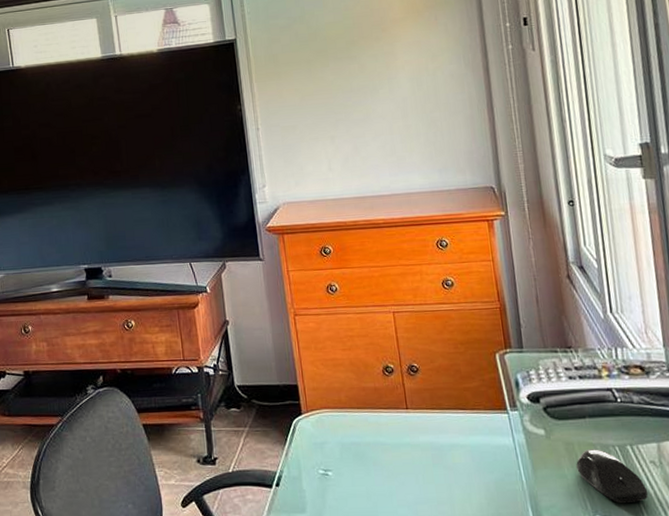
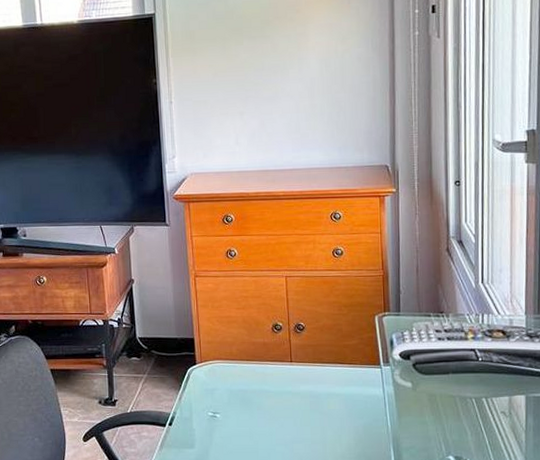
computer mouse: present [576,449,649,504] -> none [436,400,496,447]

